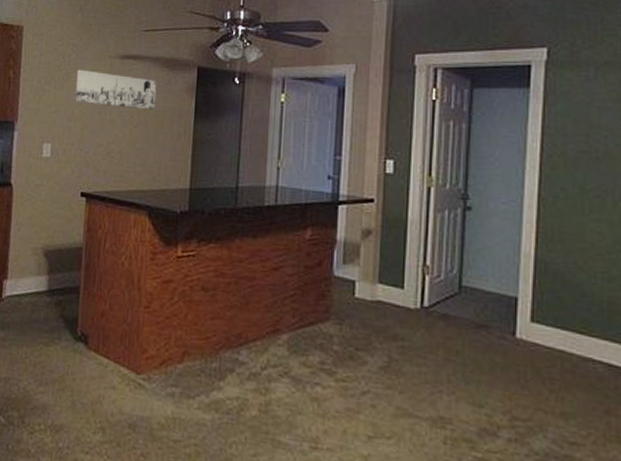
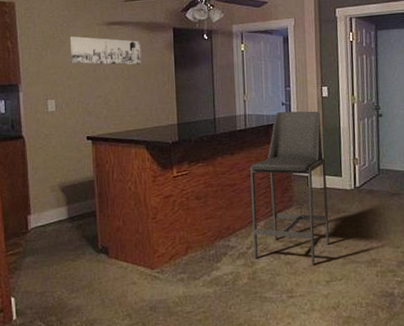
bar stool: none [269,188,383,408] -> present [250,111,329,265]

